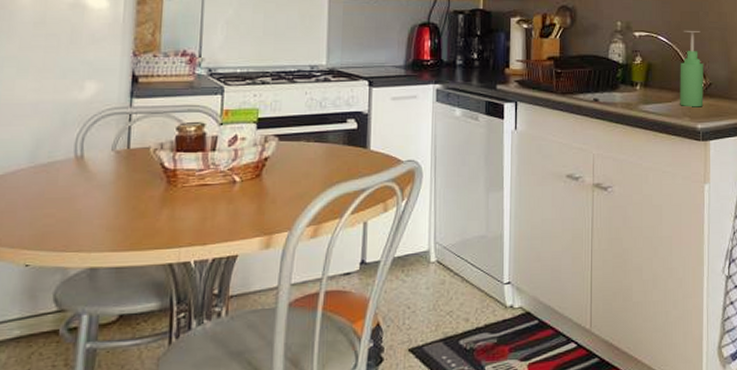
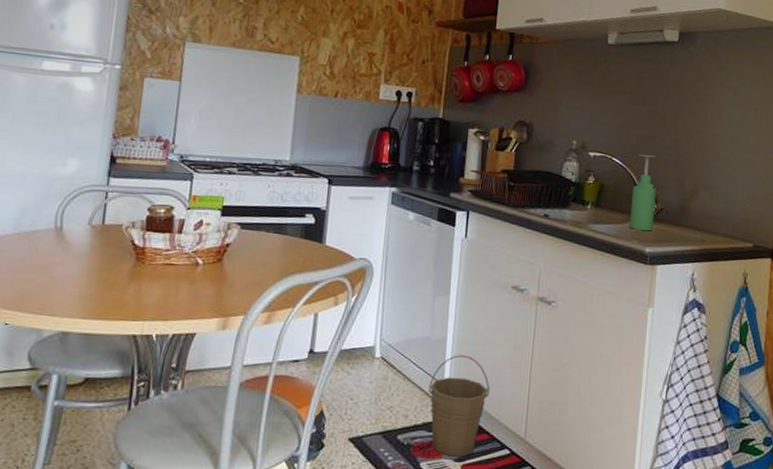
bucket: none [488,250,551,357] -> present [428,355,490,457]

